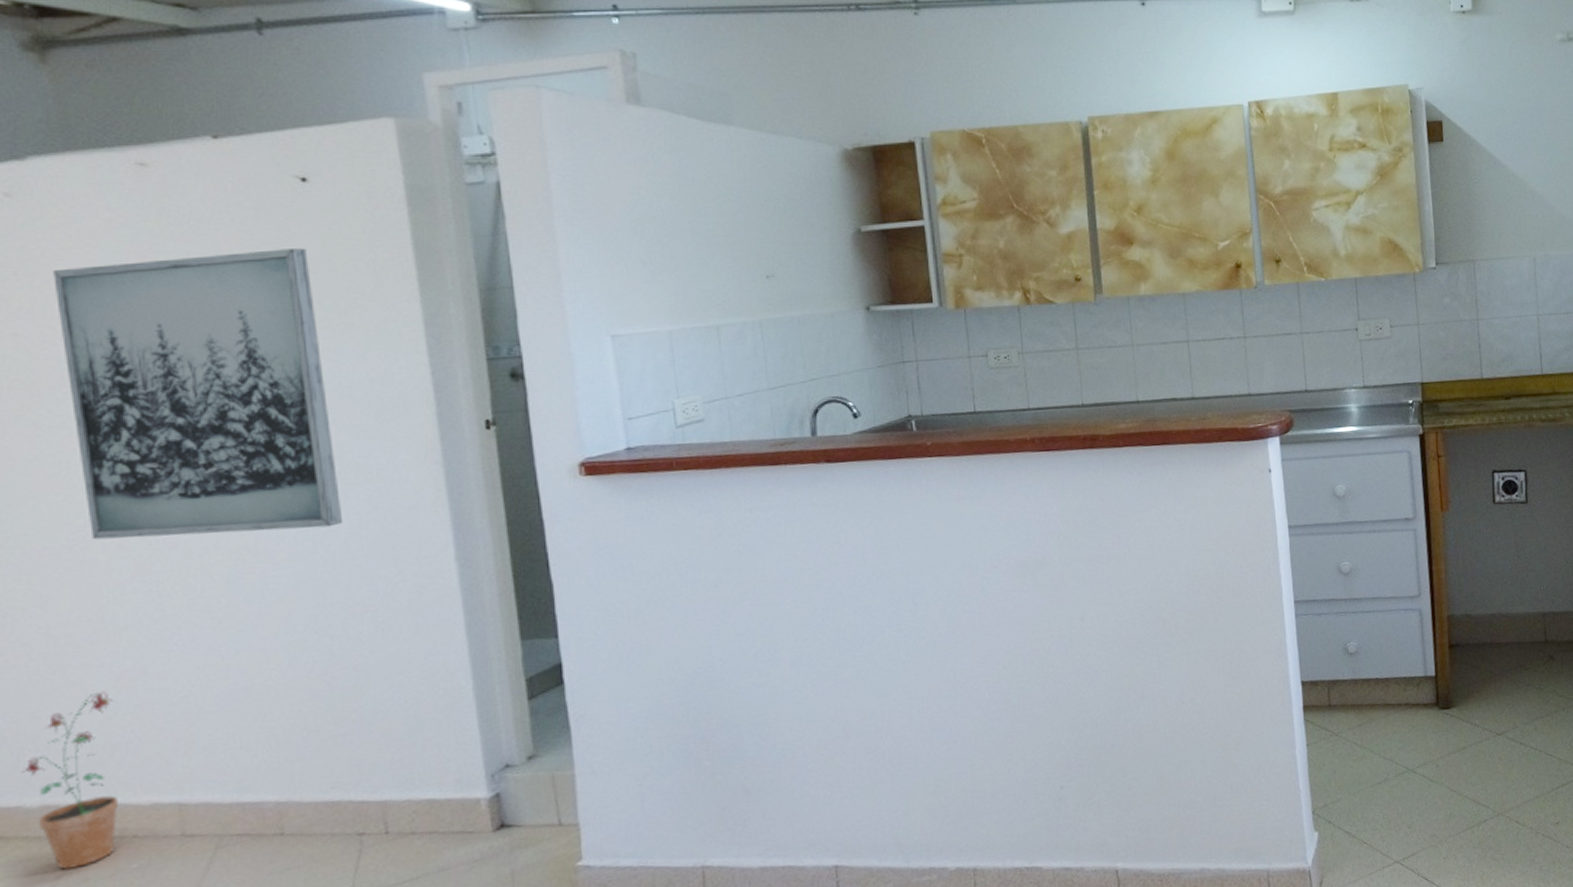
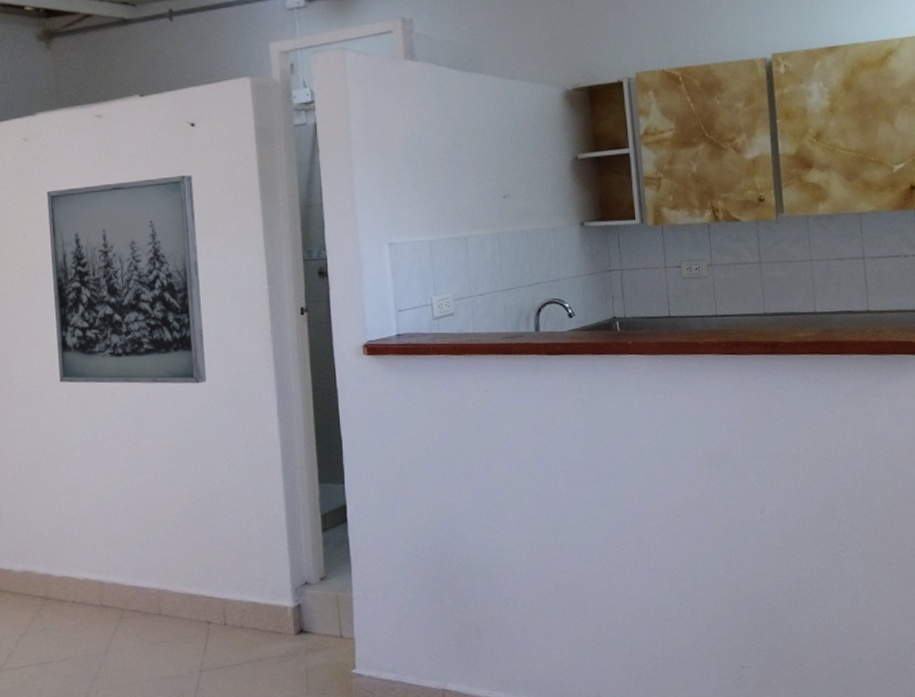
potted plant: present [22,690,118,870] -> none [13,492,65,619]

